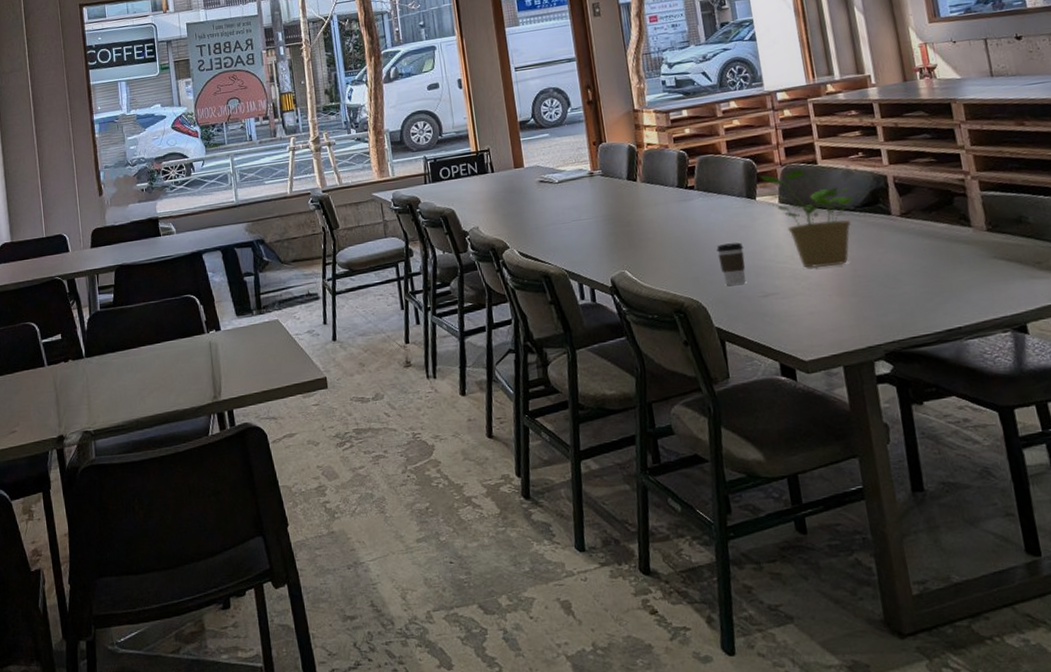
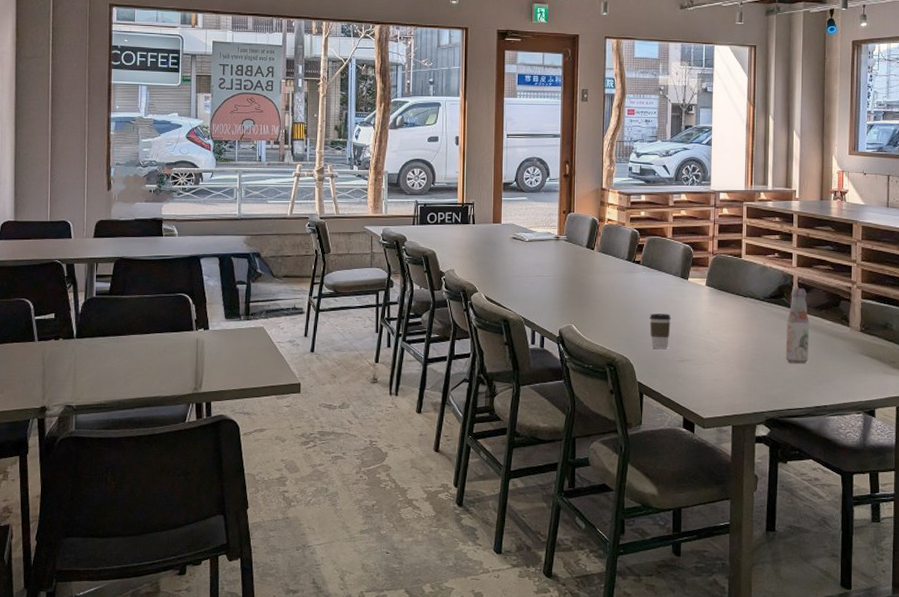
potted plant: present [759,169,853,268] -> none [694,260,764,343]
bottle: none [888,189,926,281] -> present [785,288,809,363]

